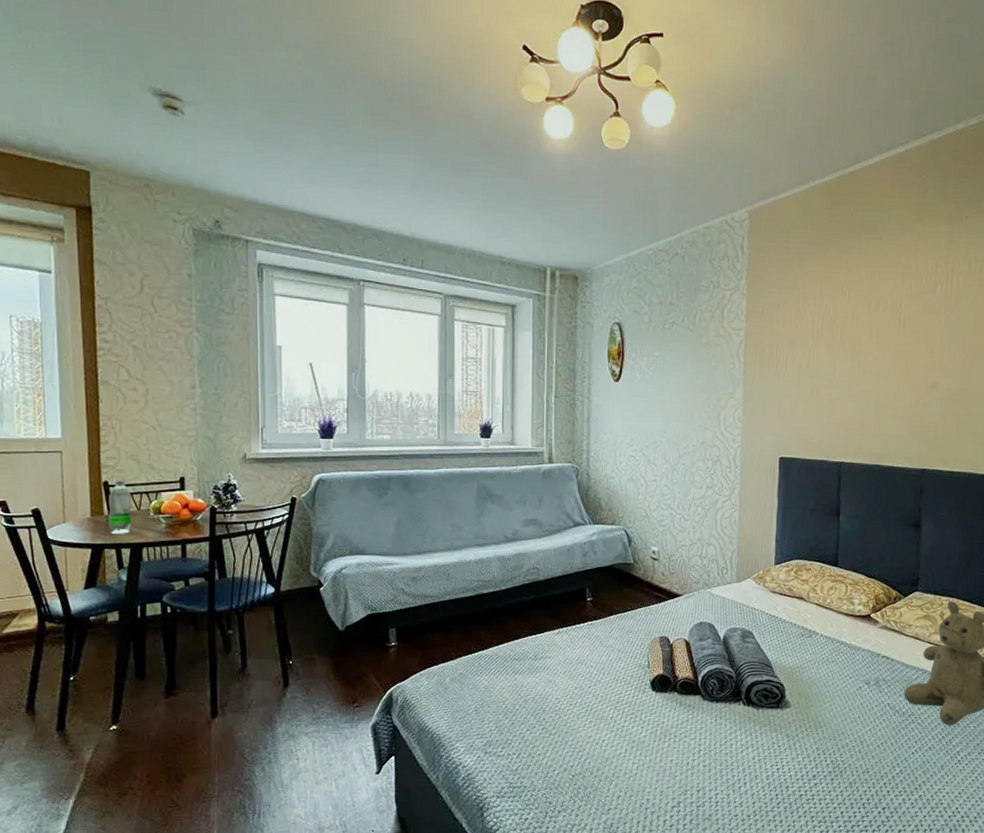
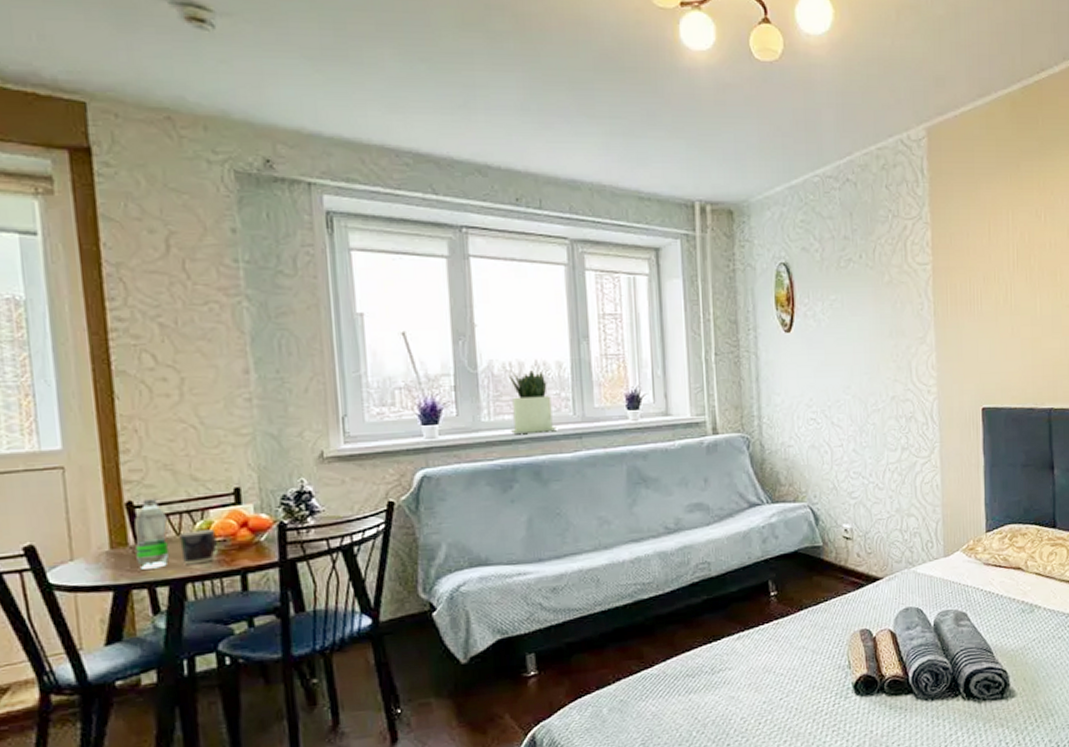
mug: none [139,508,166,533] -> present [179,529,217,565]
planter: none [388,400,424,452] -> present [509,370,556,435]

